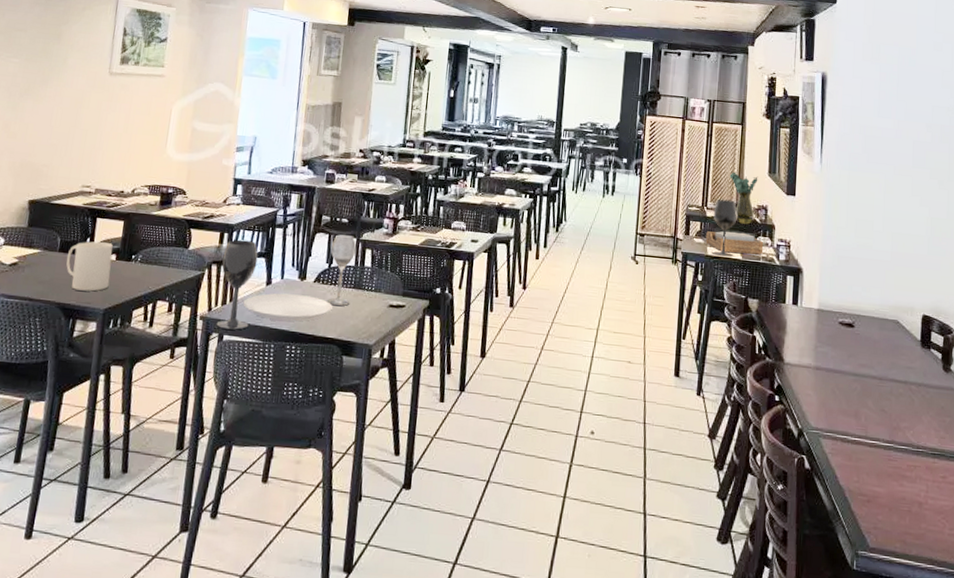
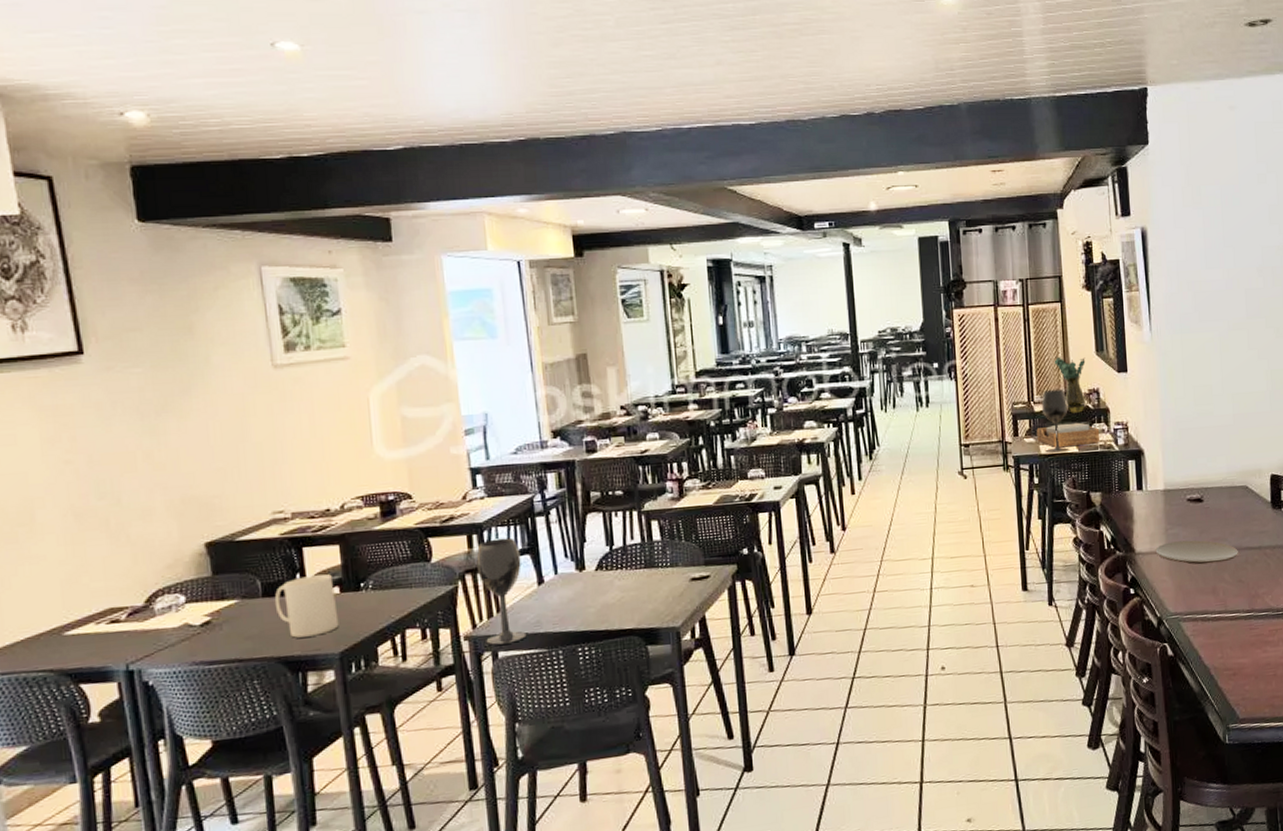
plate: present [243,293,333,322] -> none [514,586,624,623]
wineglass: present [327,234,357,306] -> none [608,509,643,592]
plate: none [803,359,884,389] -> present [1155,540,1238,565]

